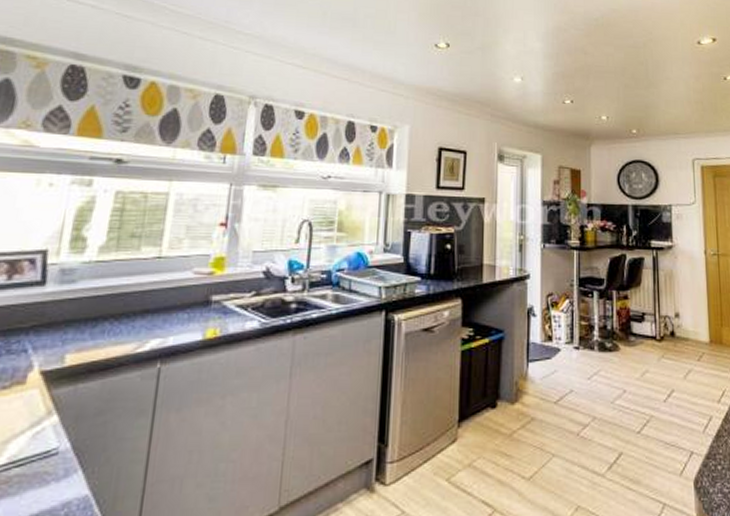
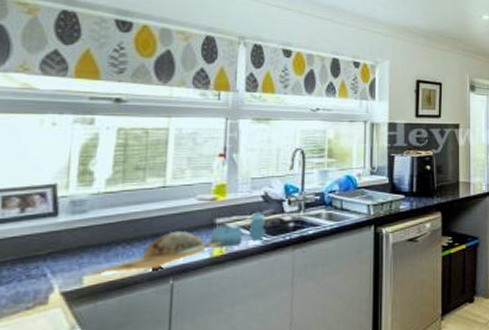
chopping board: none [80,307,218,352] -> present [96,230,223,274]
soap dispenser: none [203,290,266,328] -> present [210,212,267,248]

